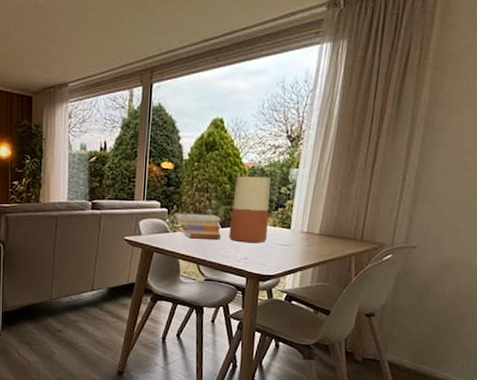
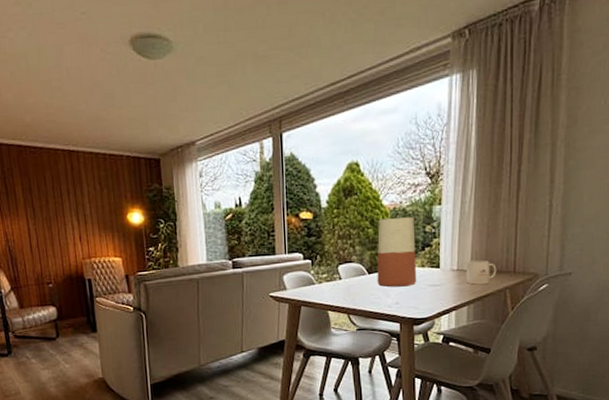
books: present [174,213,221,240] -> none [318,261,368,288]
mug: none [314,224,345,249] -> present [466,260,497,285]

